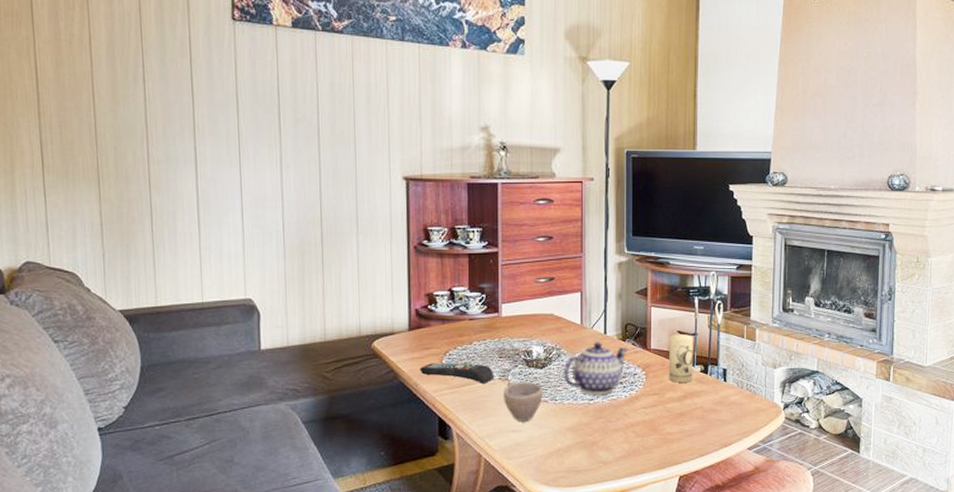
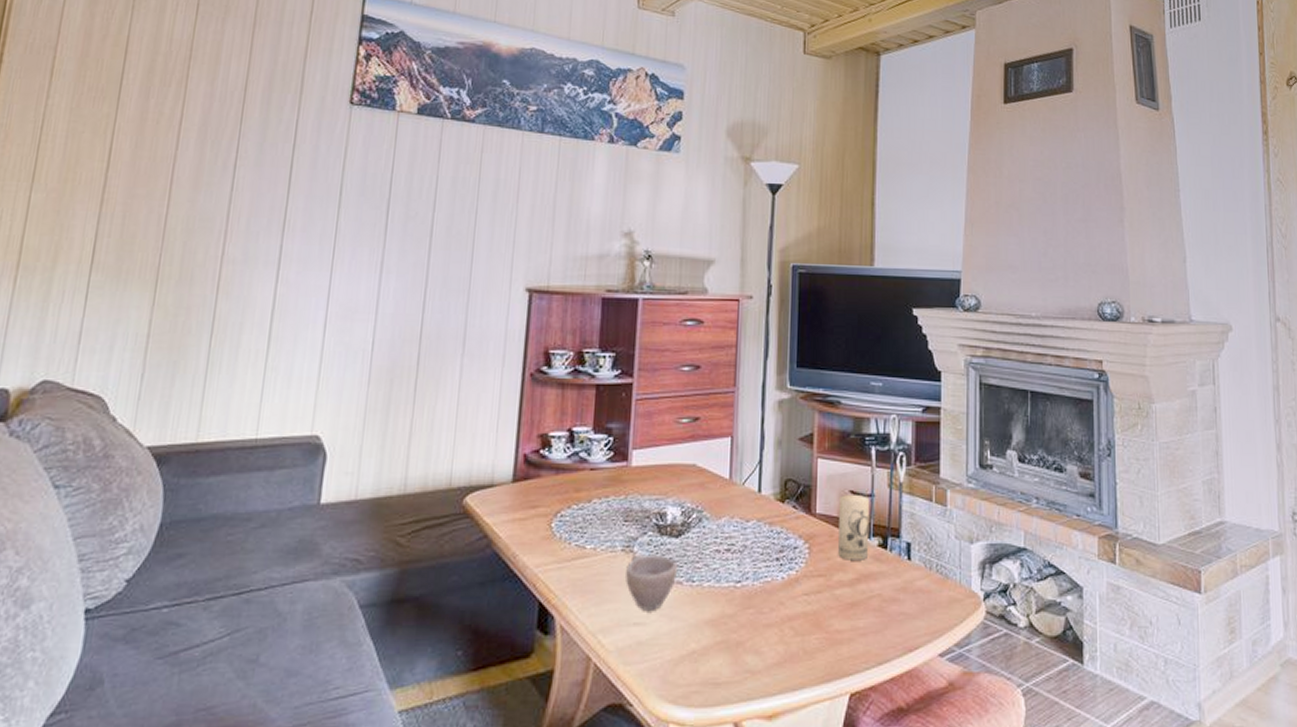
remote control: present [420,362,493,383] -> none [521,525,615,556]
teapot: present [563,341,629,395] -> none [703,501,788,576]

